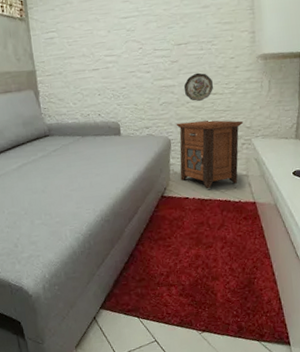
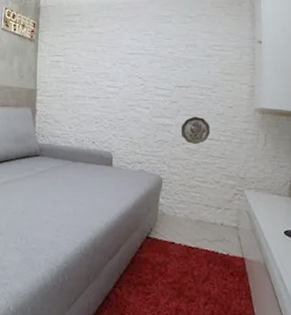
nightstand: present [176,120,244,188] -> none [168,163,238,235]

